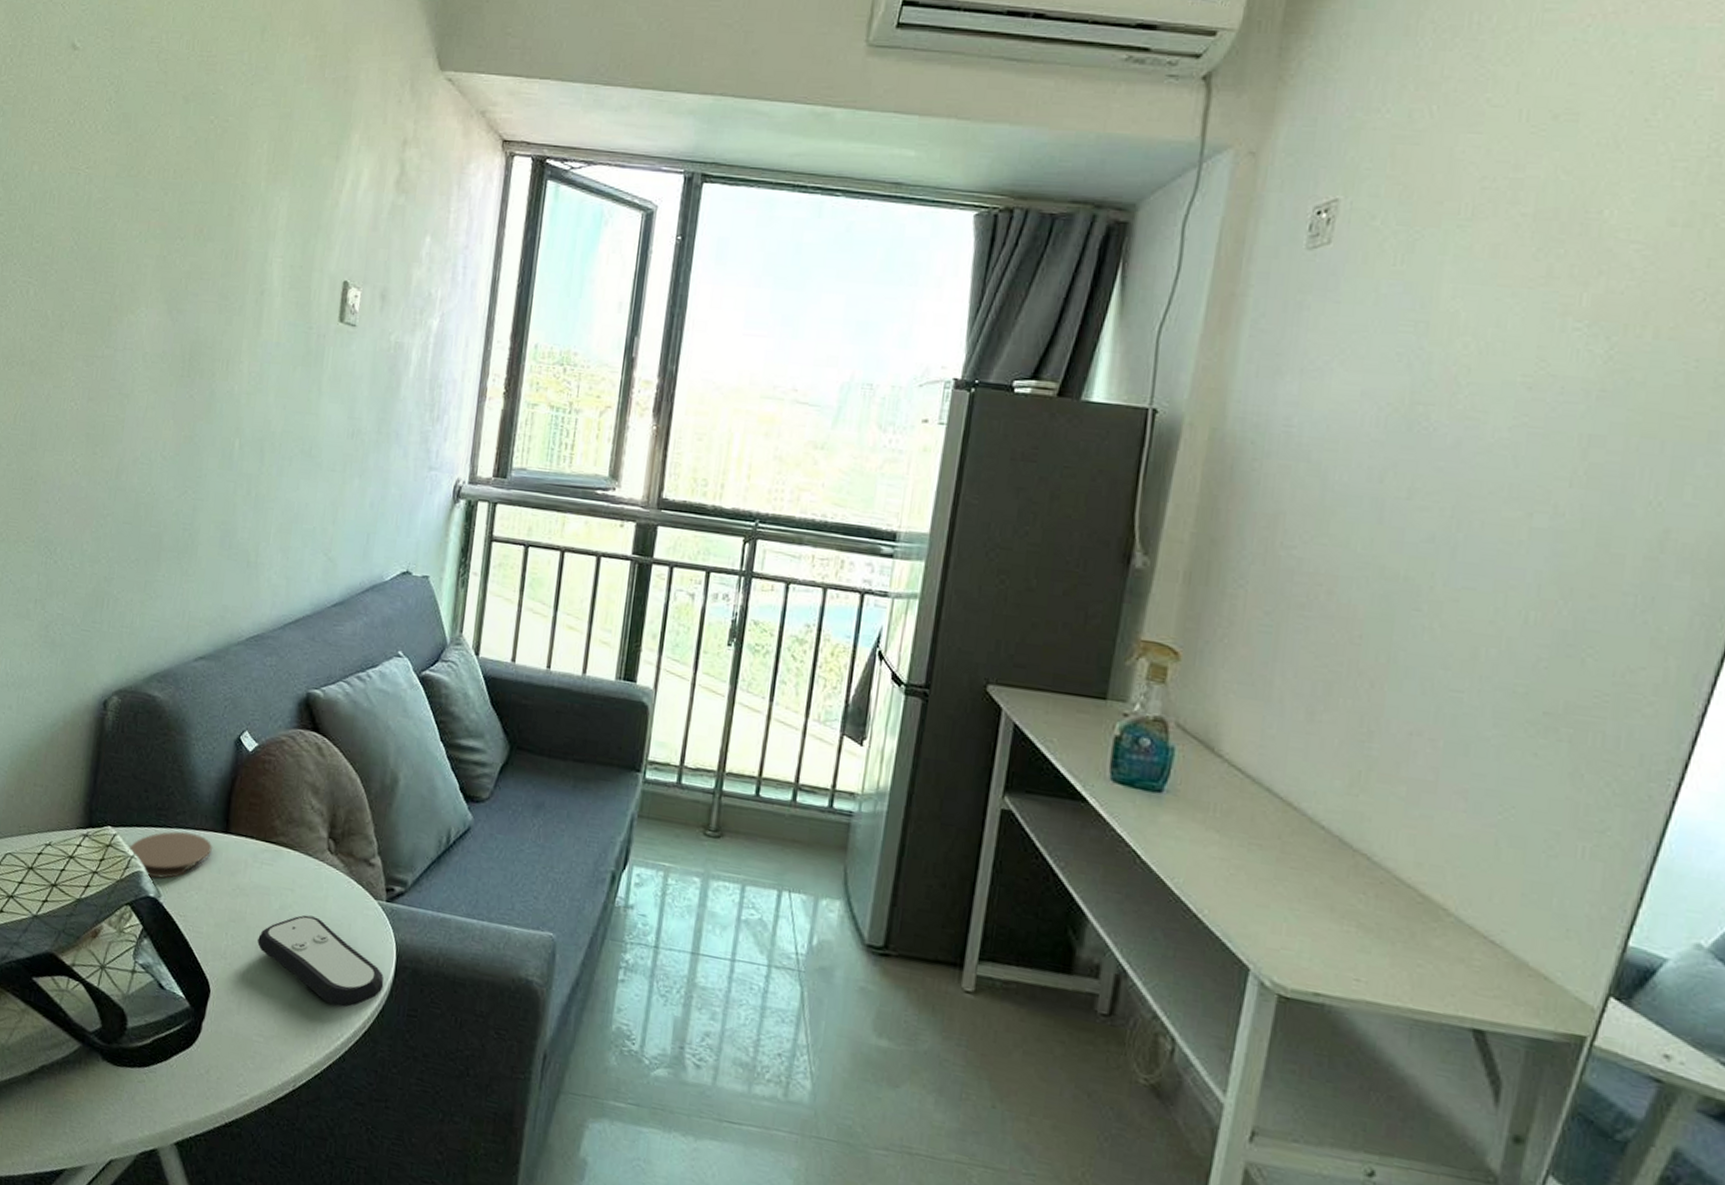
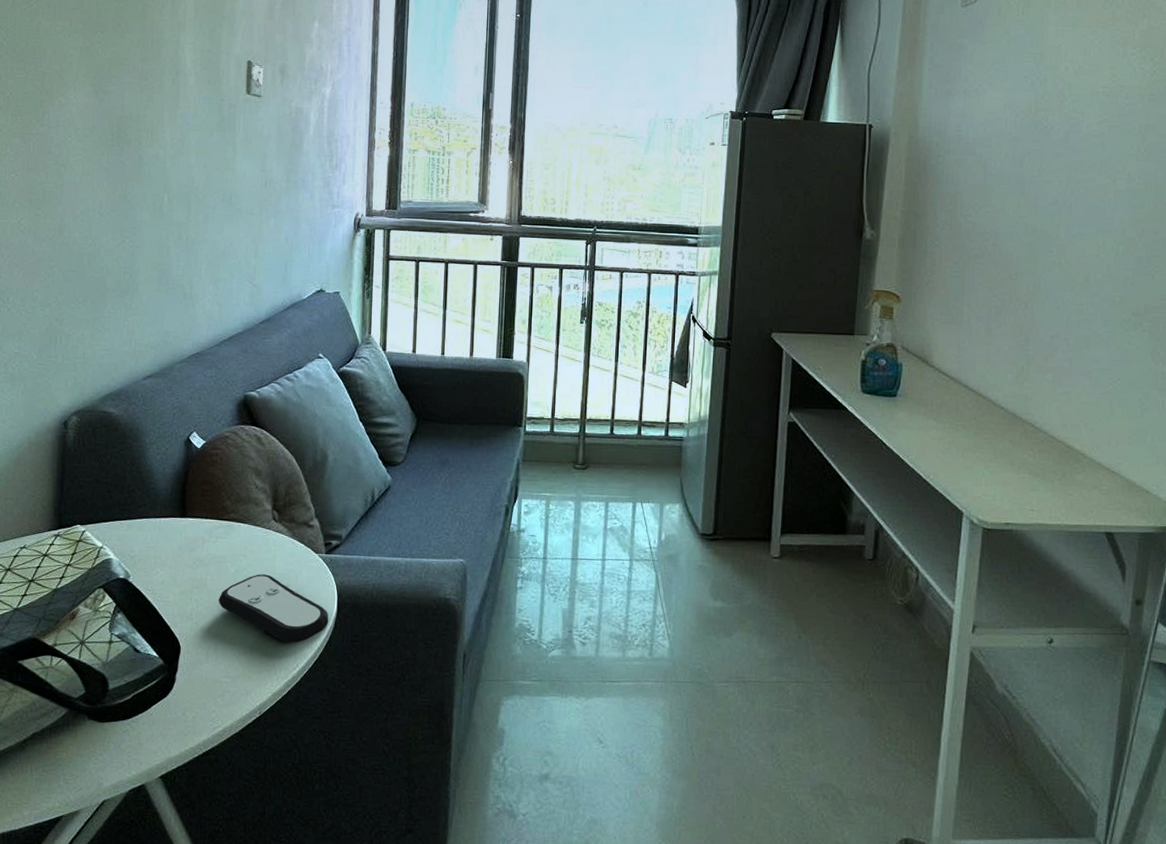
coaster: present [127,831,212,879] -> none [97,521,172,562]

